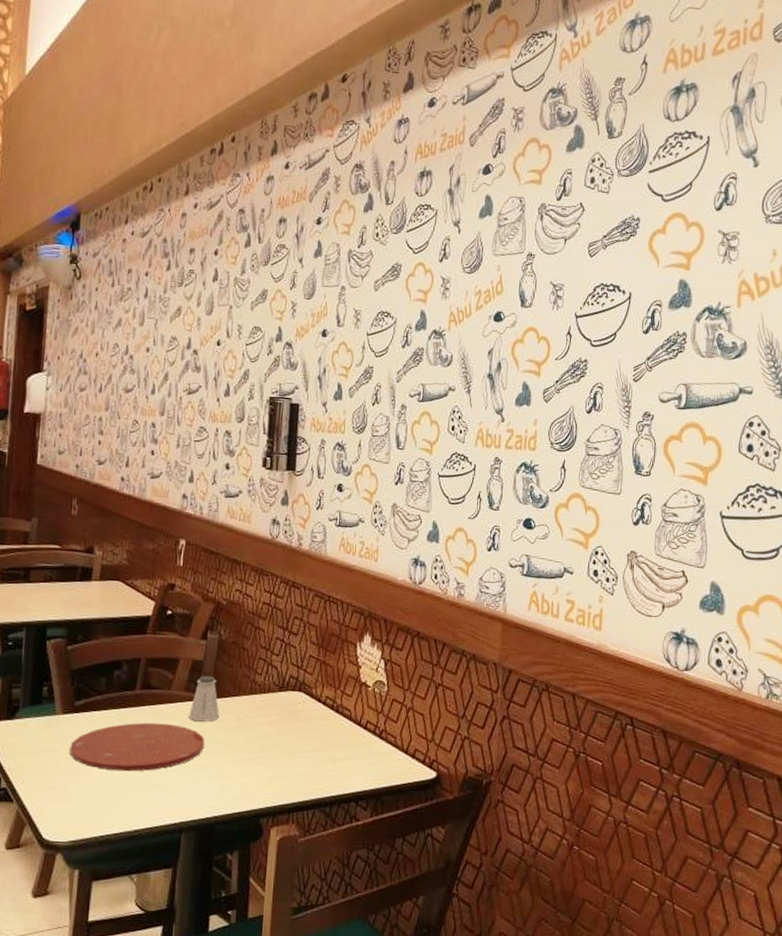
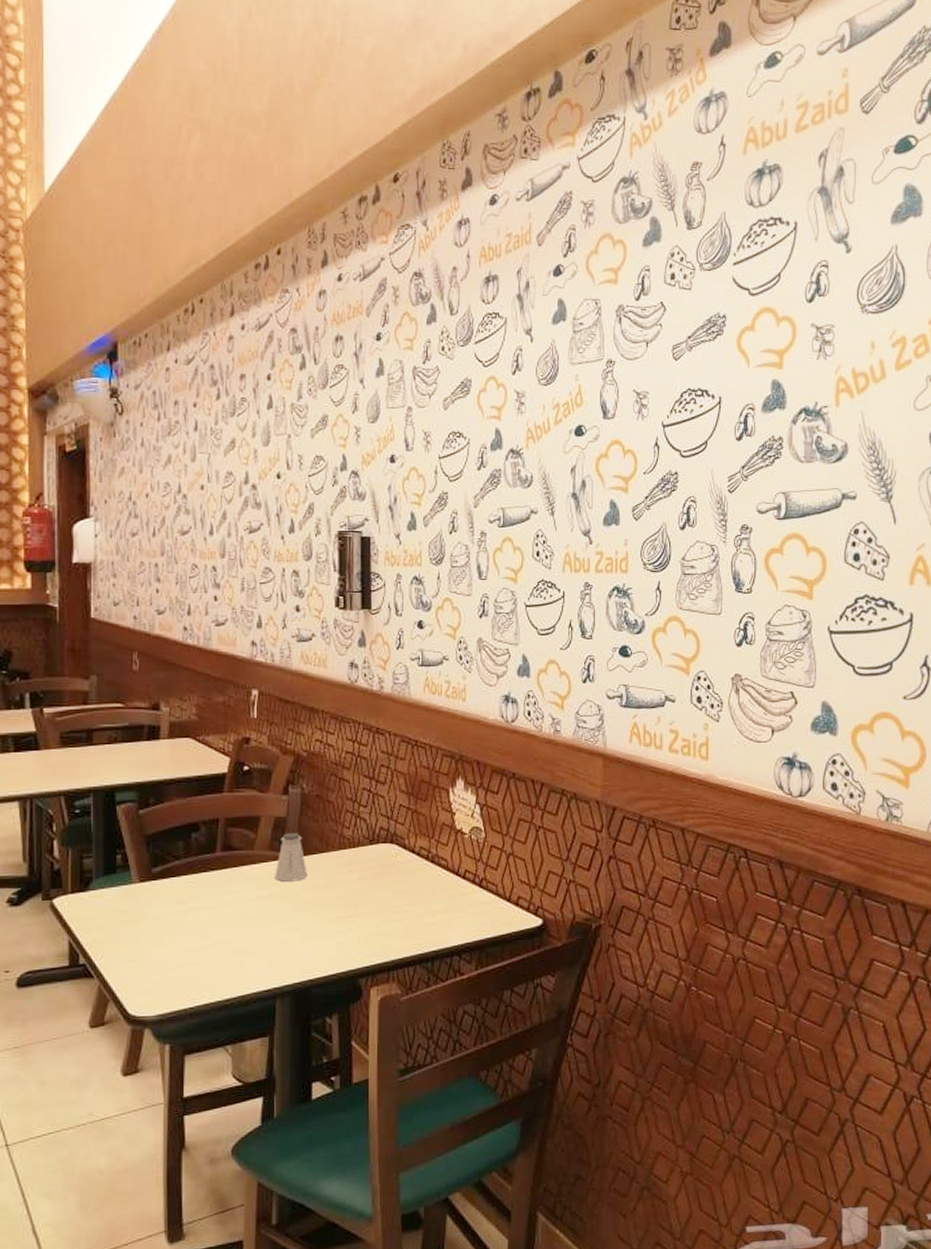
plate: present [69,722,205,772] -> none [150,885,295,939]

